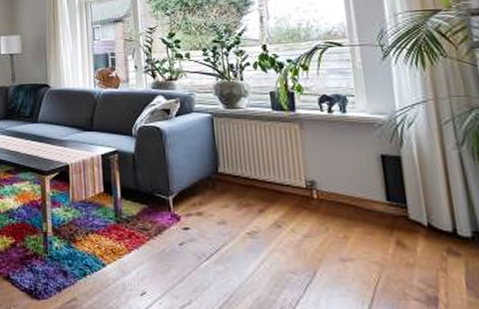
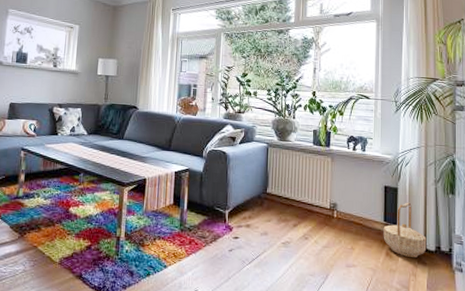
basket: none [387,174,458,248] -> present [383,202,427,258]

